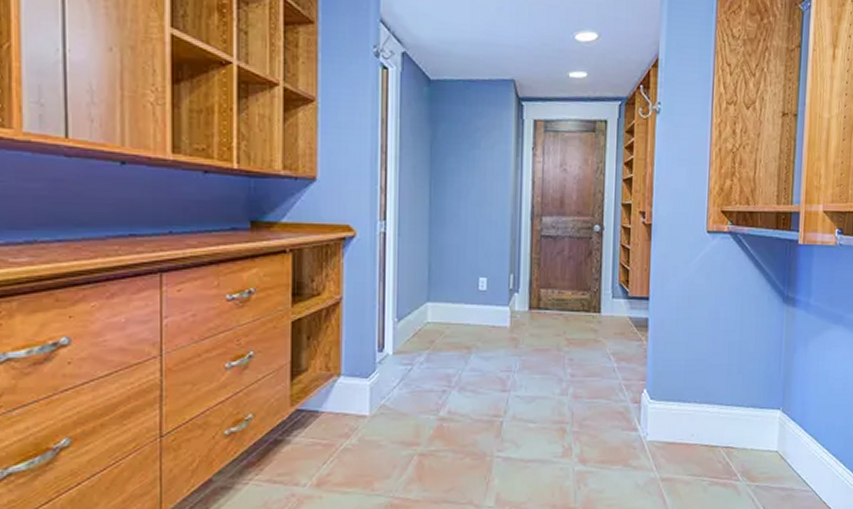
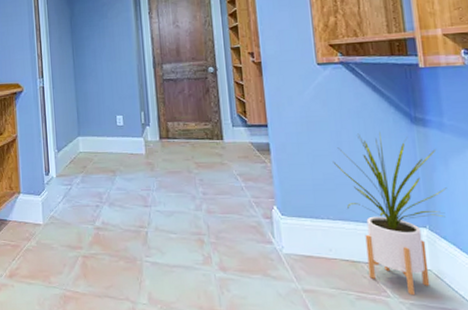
house plant: none [707,309,803,478] -> present [333,131,447,296]

